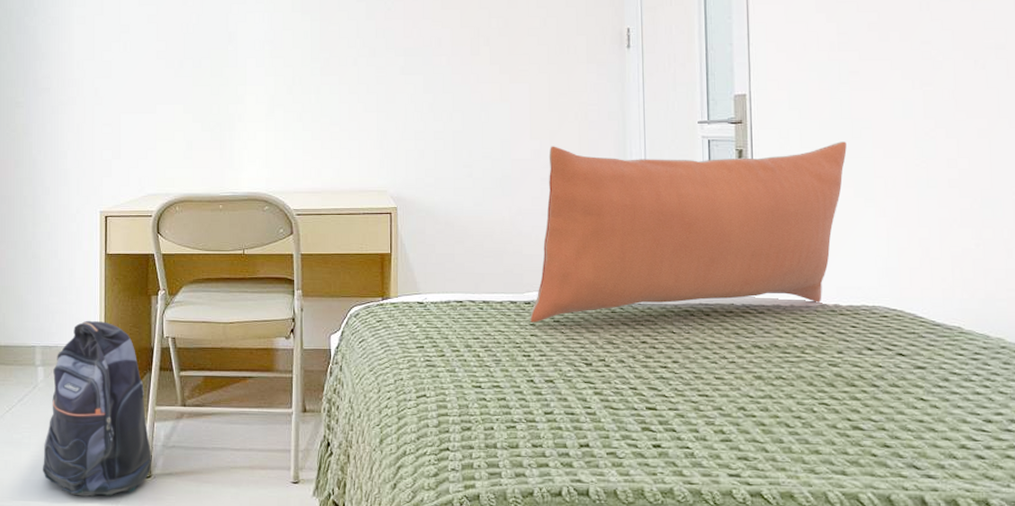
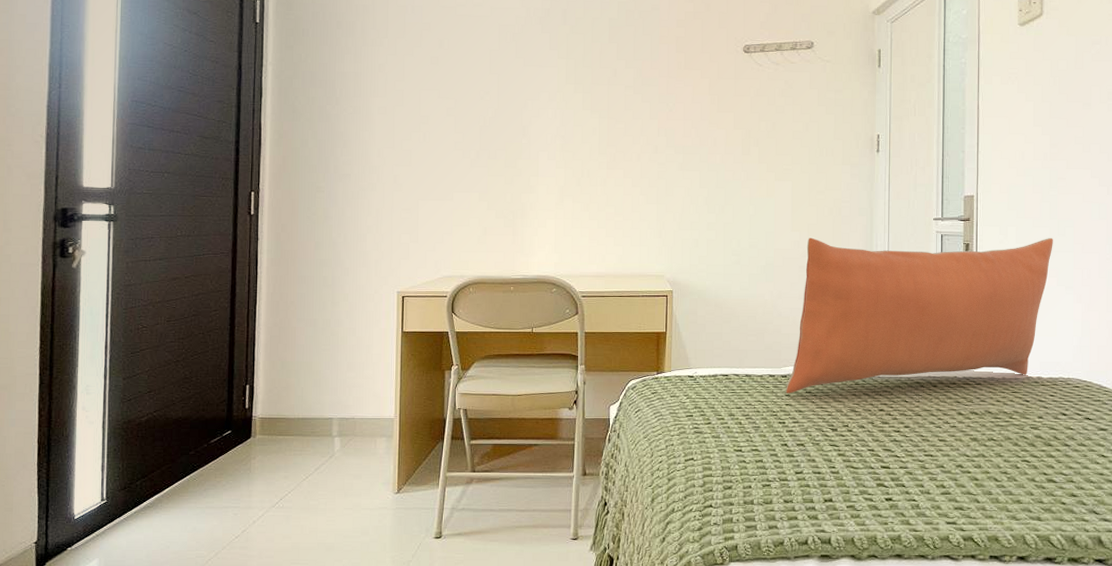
backpack: present [42,320,152,497] -> none [337,393,443,558]

